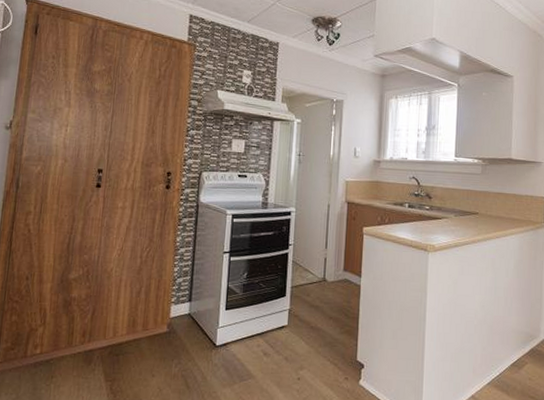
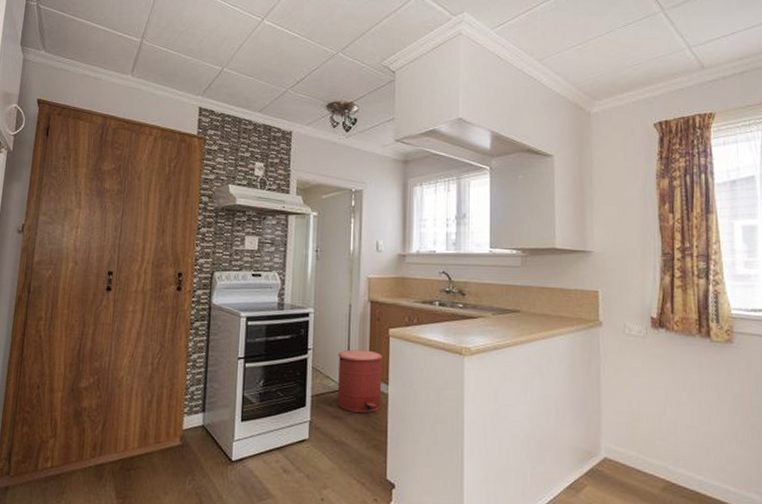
trash can: none [314,245,358,302] -> present [336,349,384,413]

